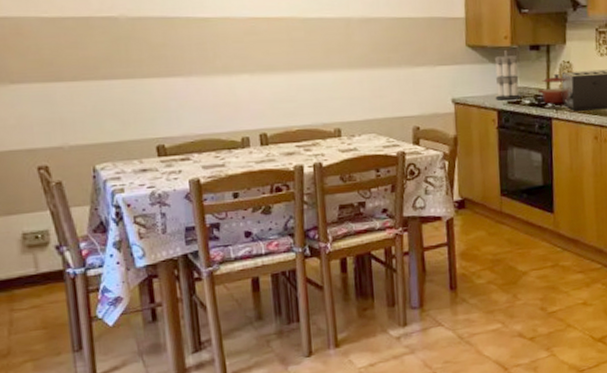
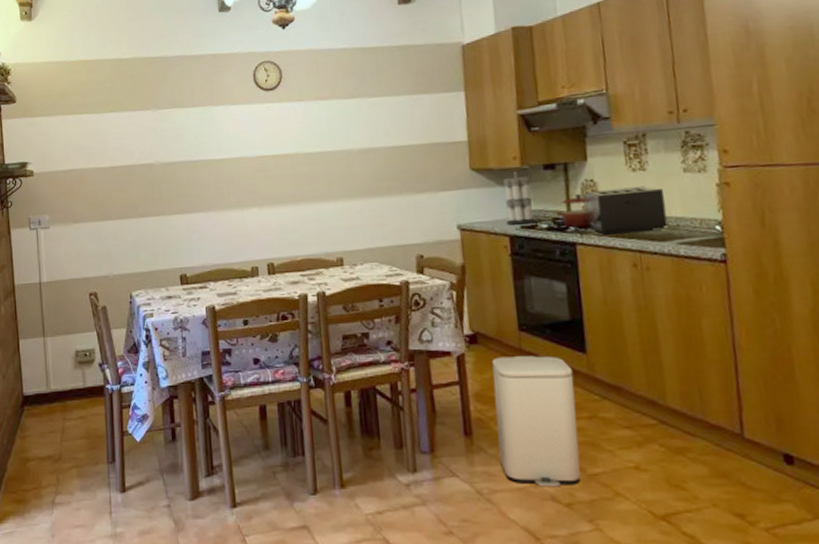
pedal bin: none [476,217,543,327] -> present [492,356,582,487]

